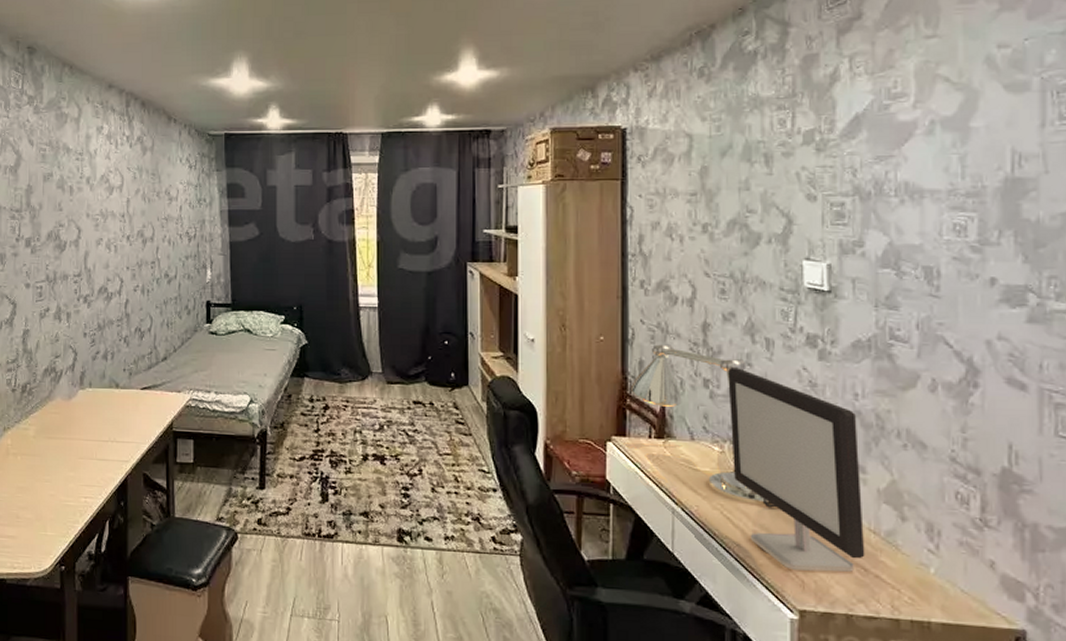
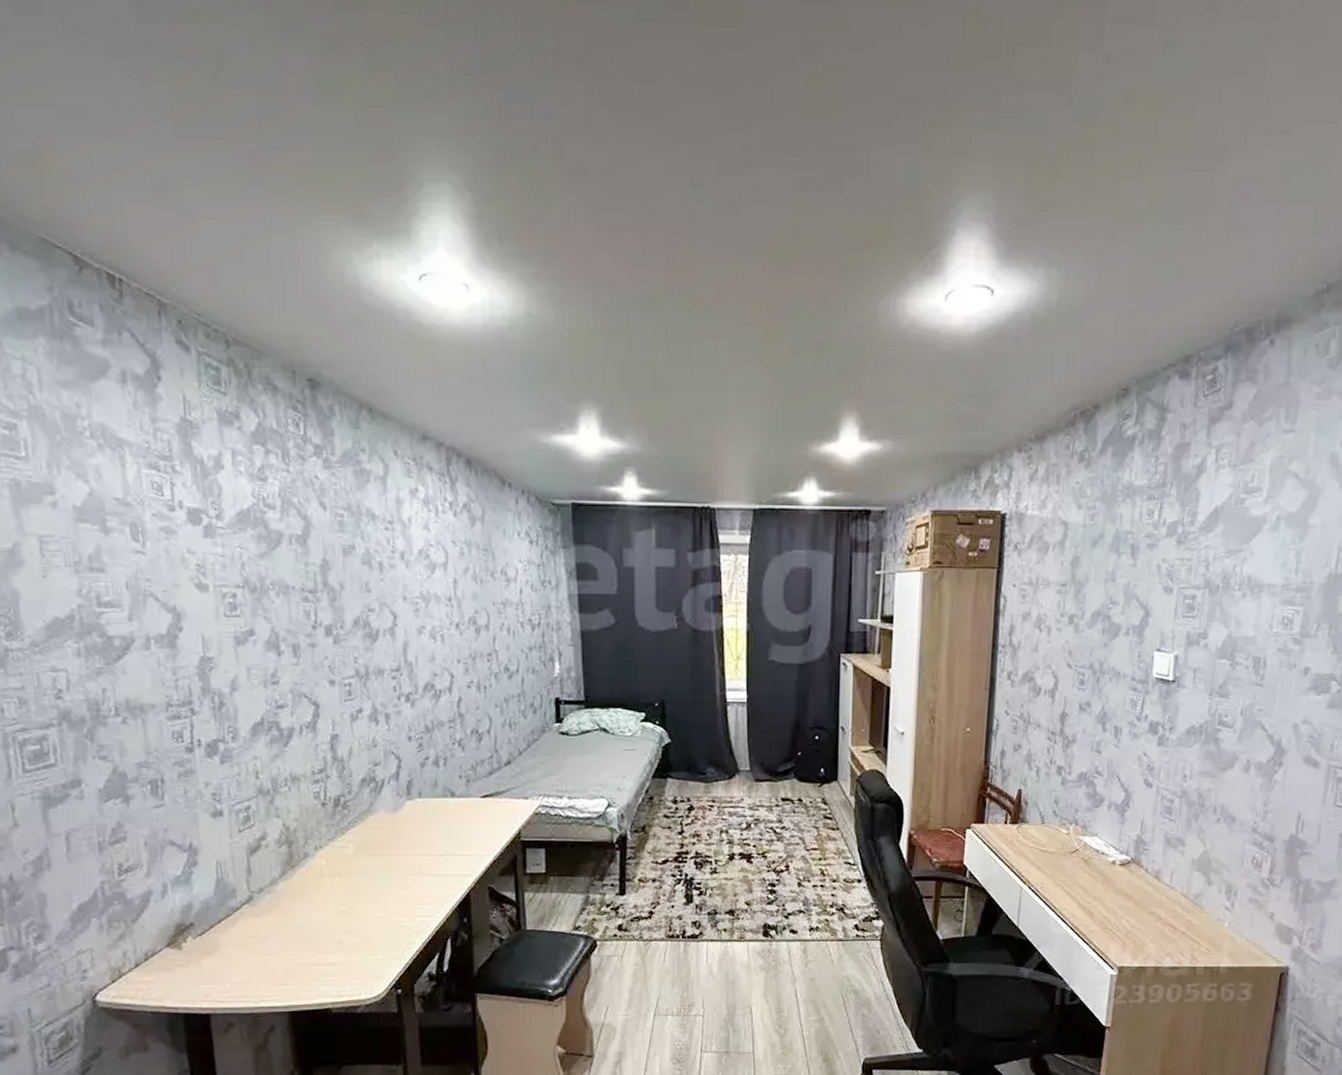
desk lamp: present [630,344,776,508] -> none [991,735,1109,881]
computer monitor: present [728,368,865,572] -> none [1075,755,1183,934]

